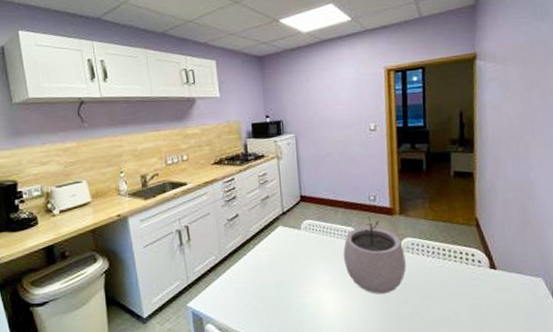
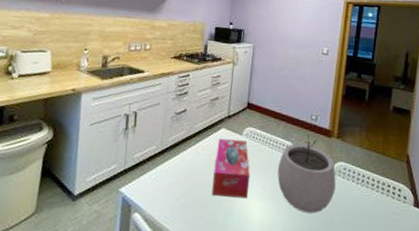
tissue box: none [277,235,318,295] -> present [211,138,250,199]

